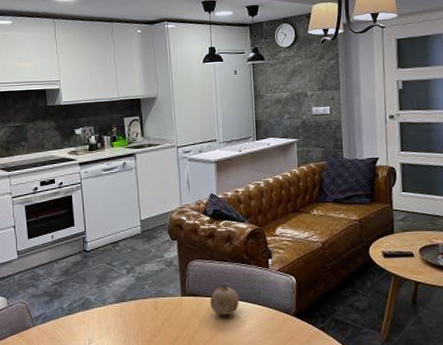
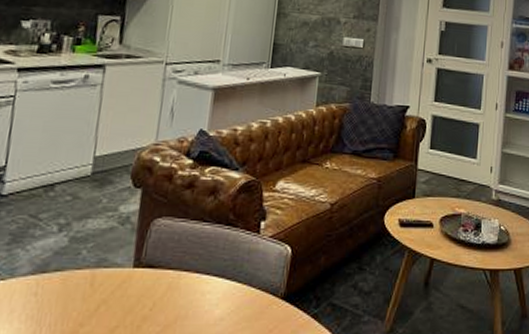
fruit: present [210,284,240,315] -> none [172,252,215,295]

